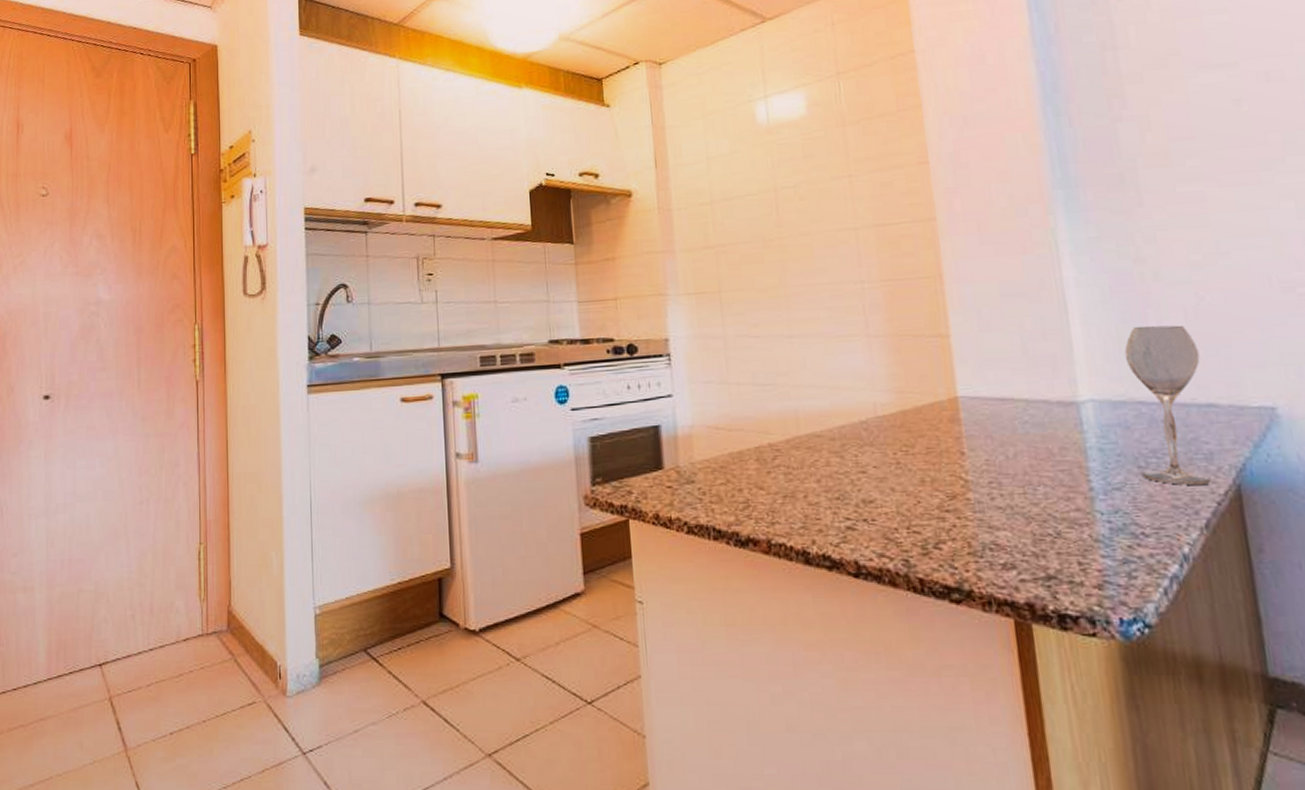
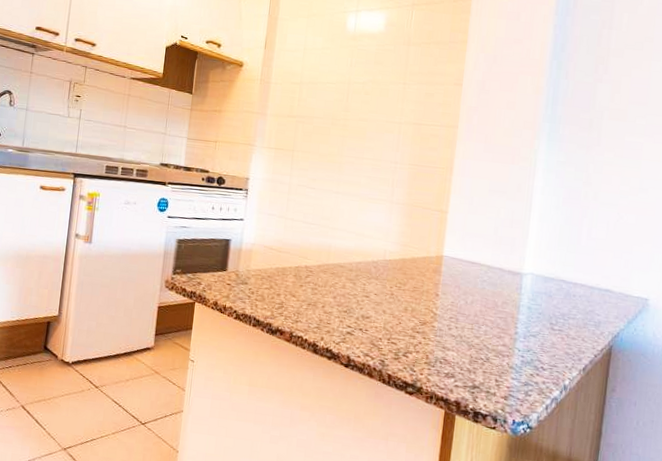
wineglass: present [1124,325,1212,486] -> none [551,228,610,343]

